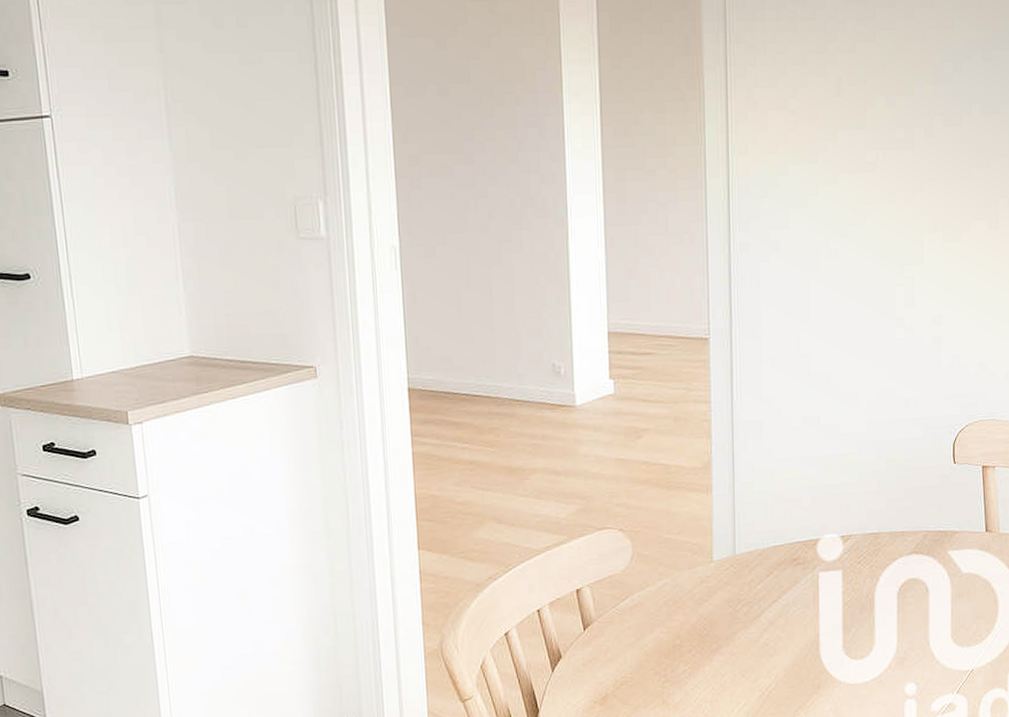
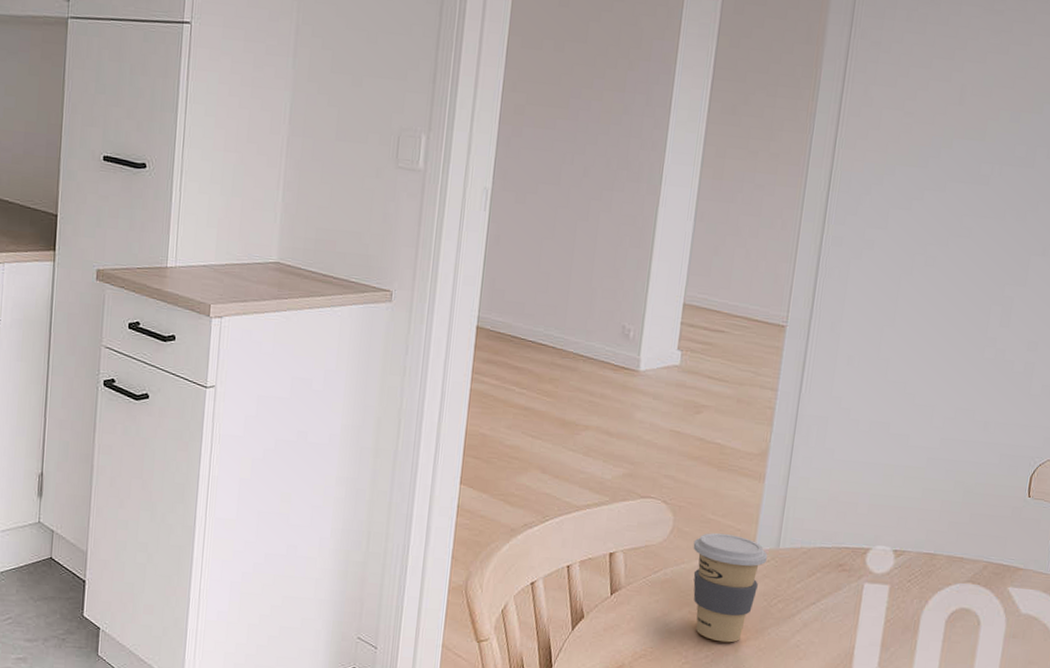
coffee cup: none [654,549,727,655] -> present [693,533,768,643]

